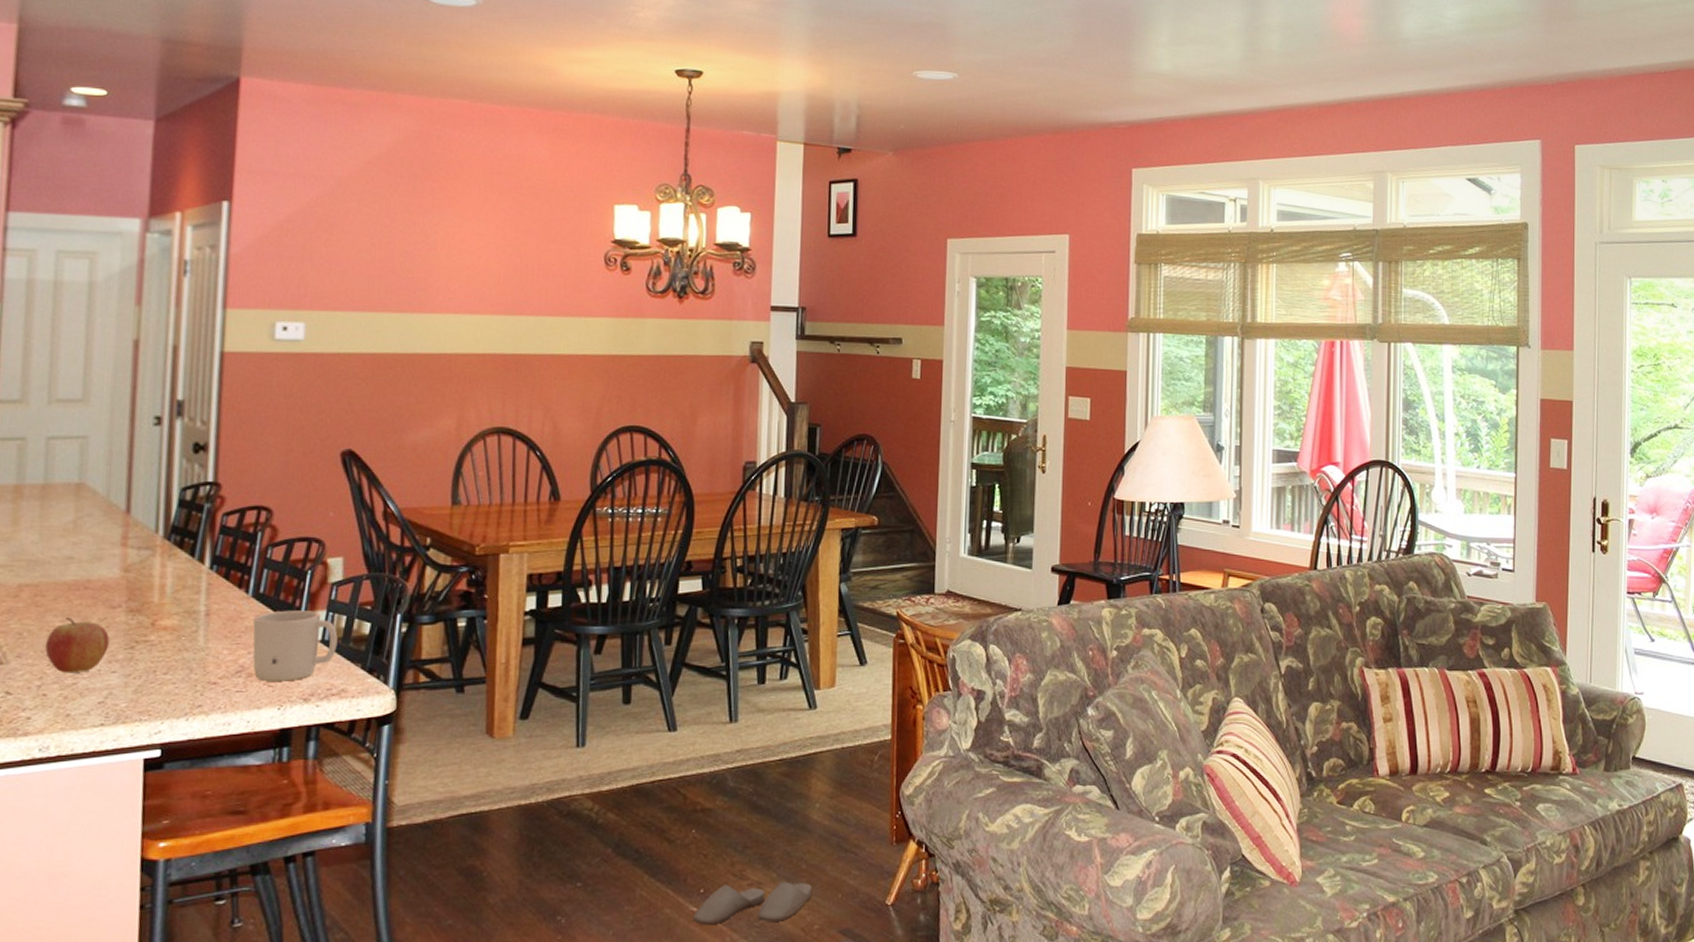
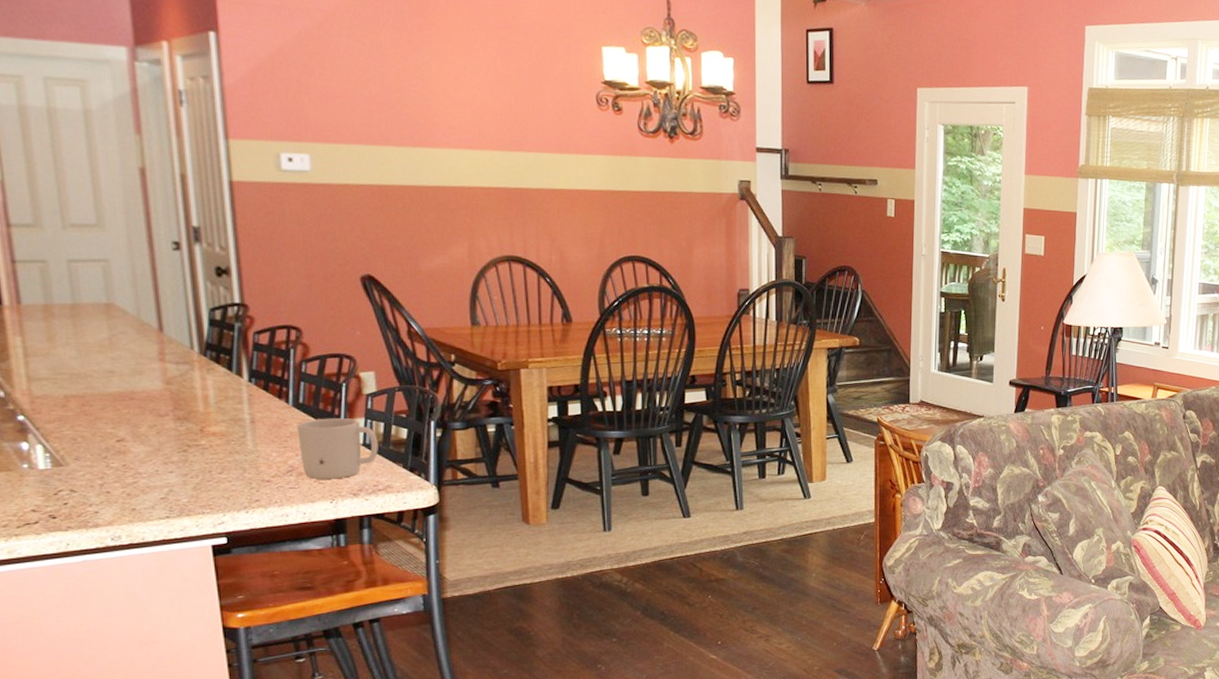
fruit: present [45,617,110,672] -> none [101,424,163,473]
slippers: present [693,881,813,925] -> none [713,634,812,669]

